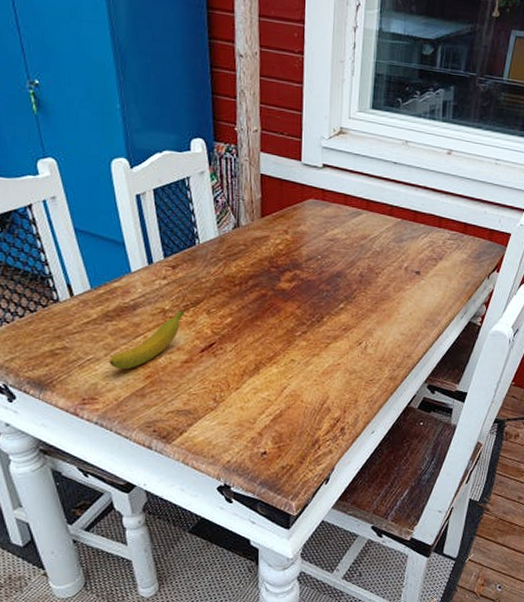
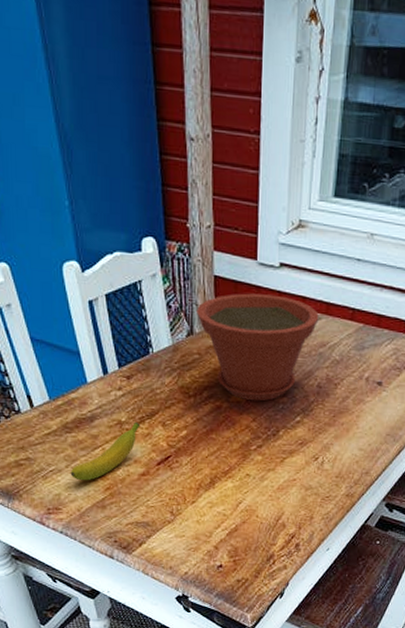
plant pot: none [243,190,360,290] -> present [197,293,319,401]

